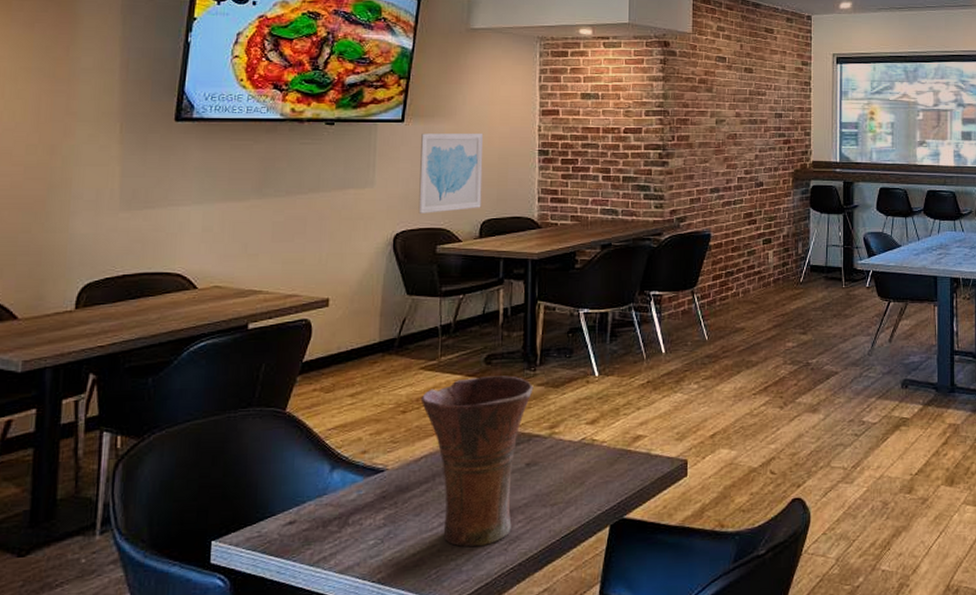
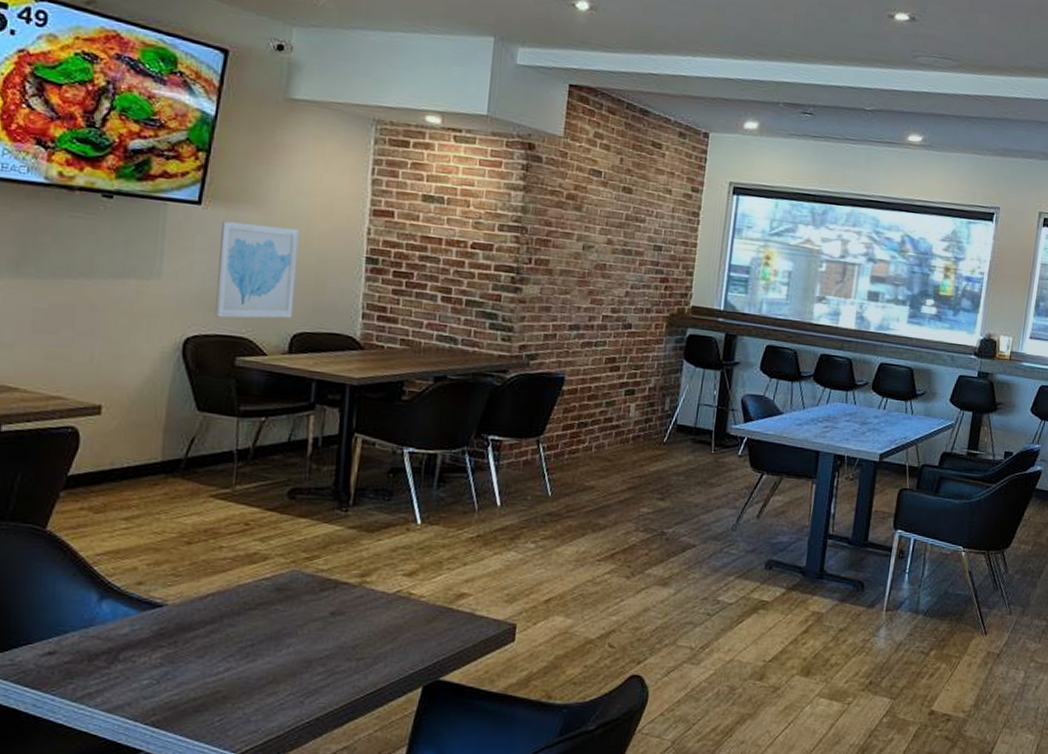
vase: present [420,375,534,547] -> none [209,512,344,697]

